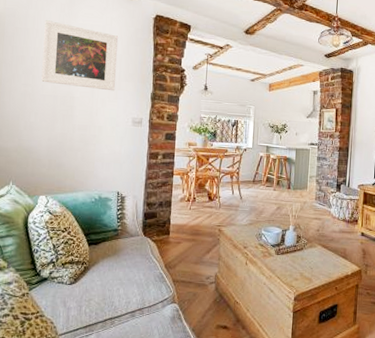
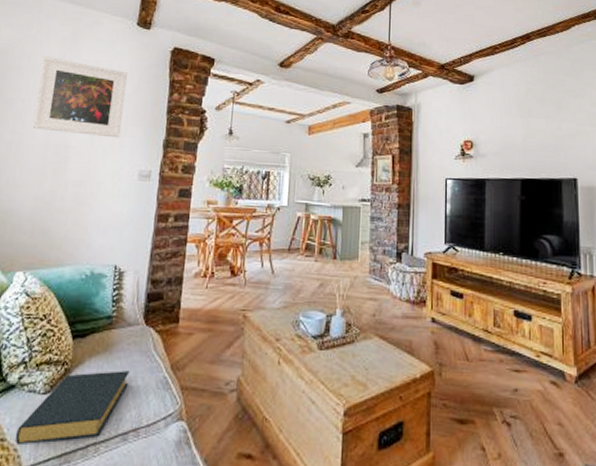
hardback book: none [51,268,134,320] -> present [15,371,130,446]

